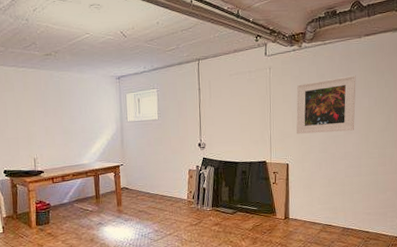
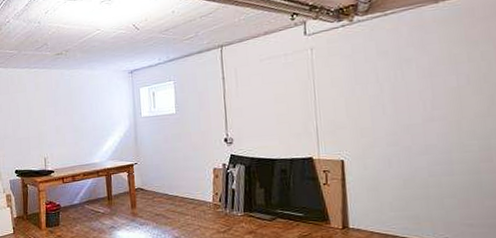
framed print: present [296,75,356,134] -> none [349,49,438,124]

